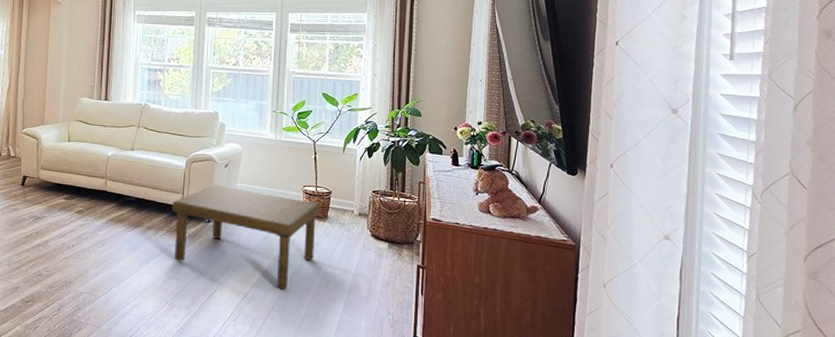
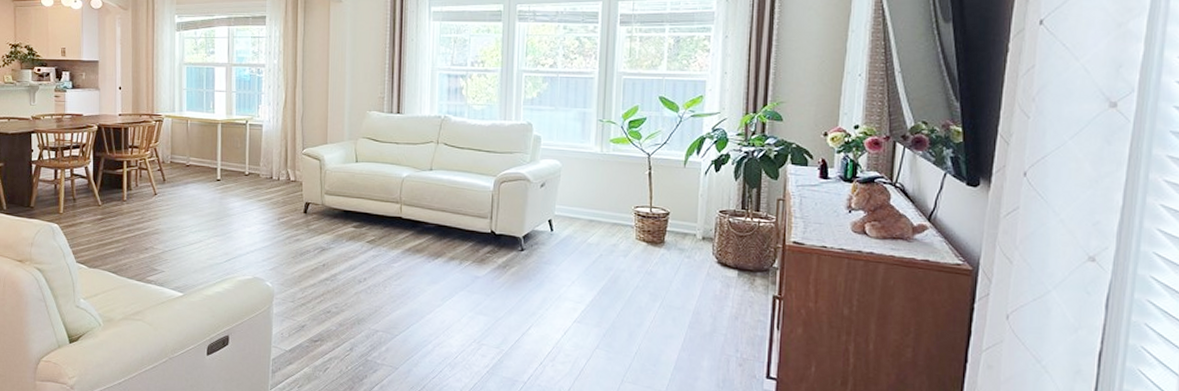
coffee table: present [172,185,321,290] -> none [478,208,657,326]

